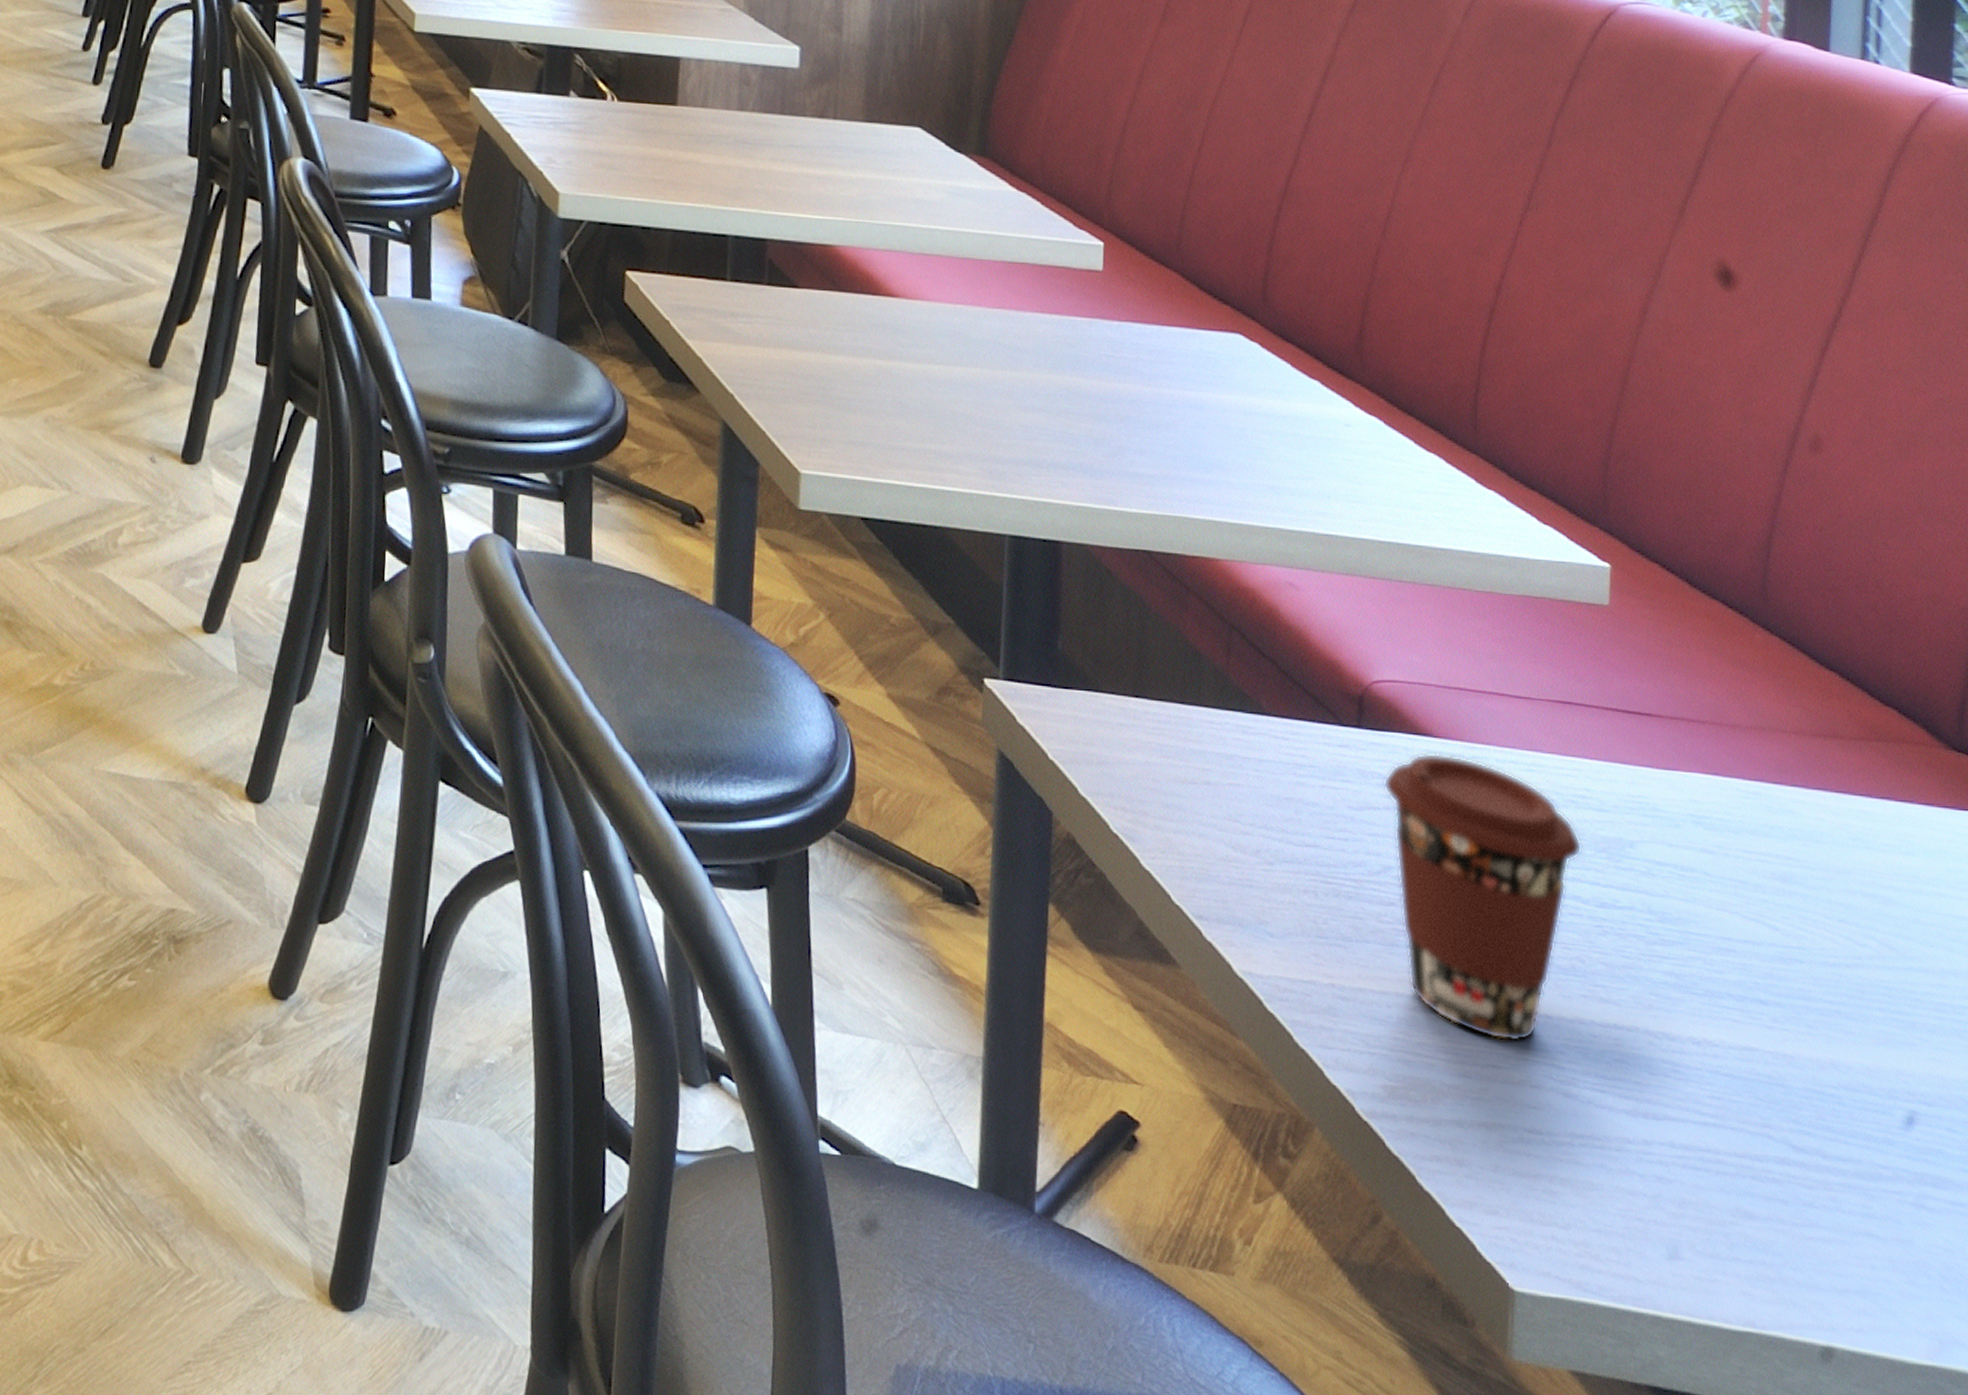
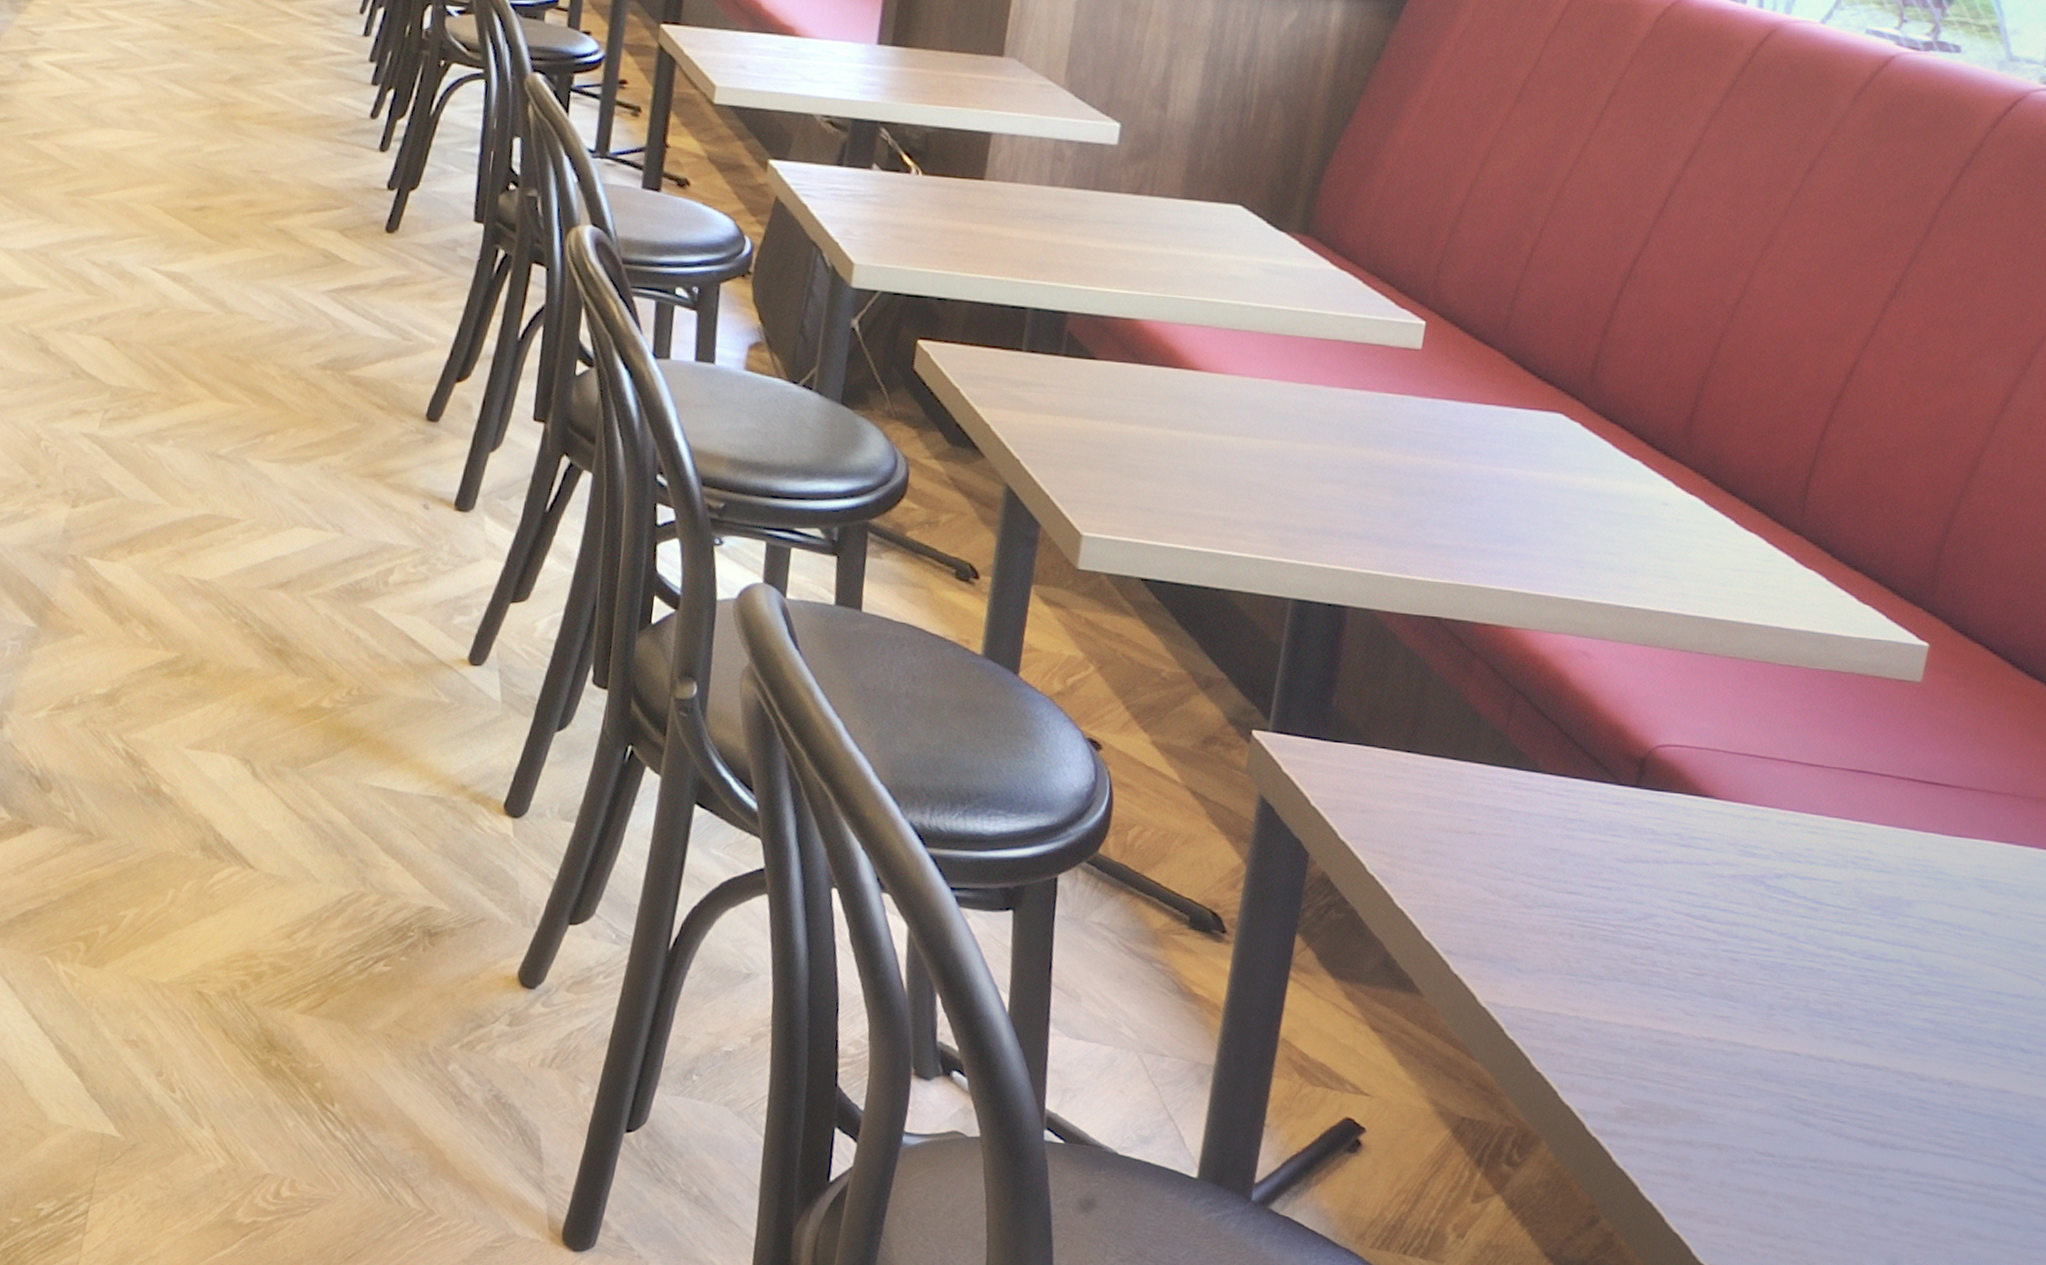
coffee cup: present [1383,753,1582,1042] -> none [1655,812,1857,1076]

